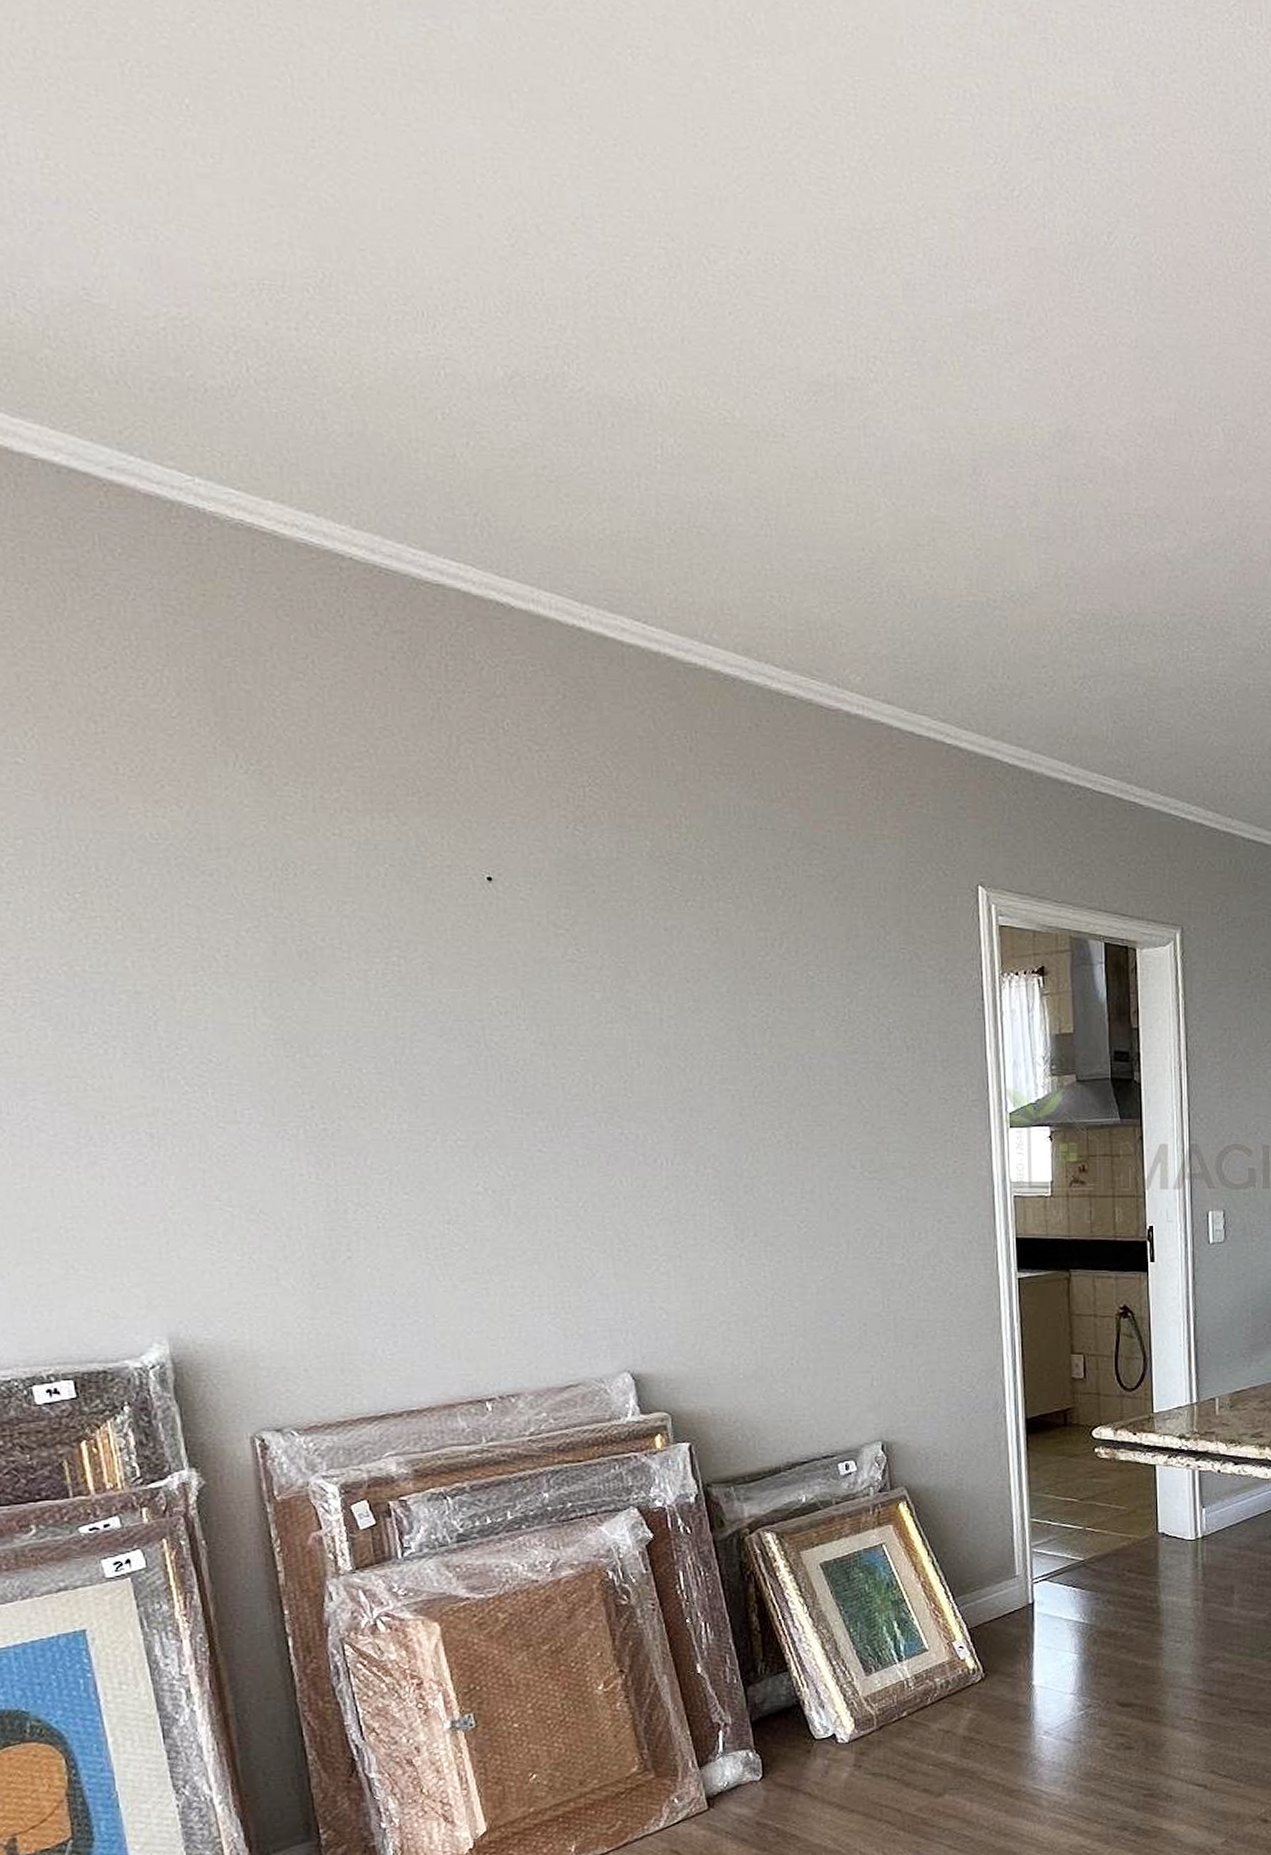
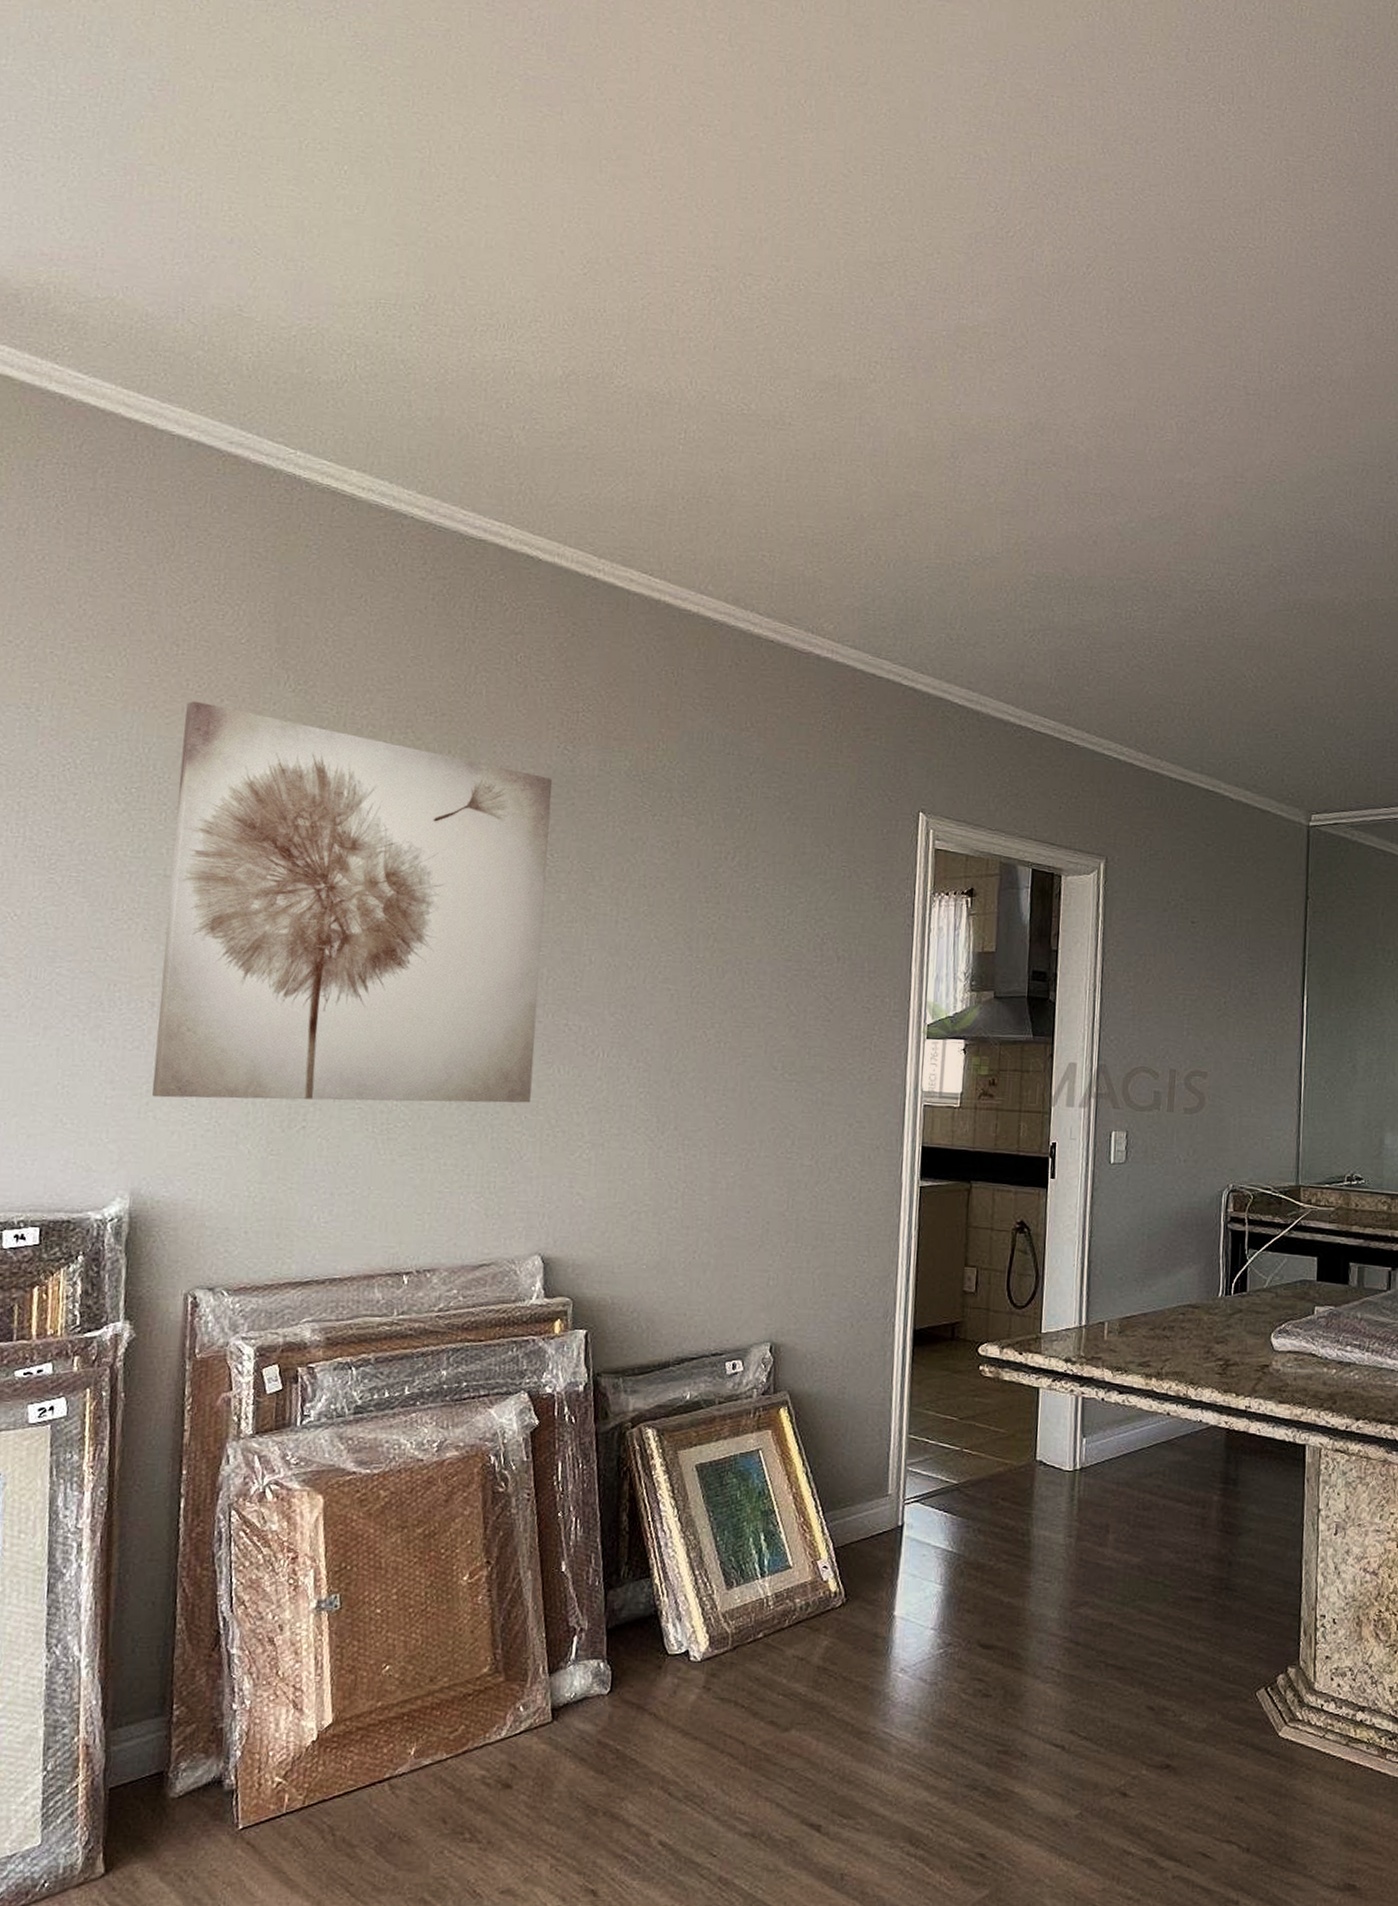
wall art: none [119,788,594,1236] -> present [151,701,553,1103]

